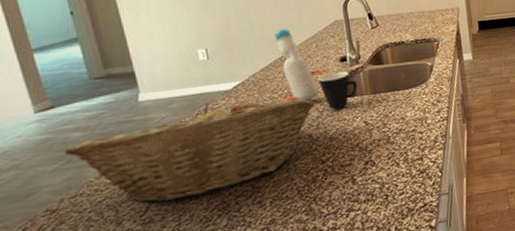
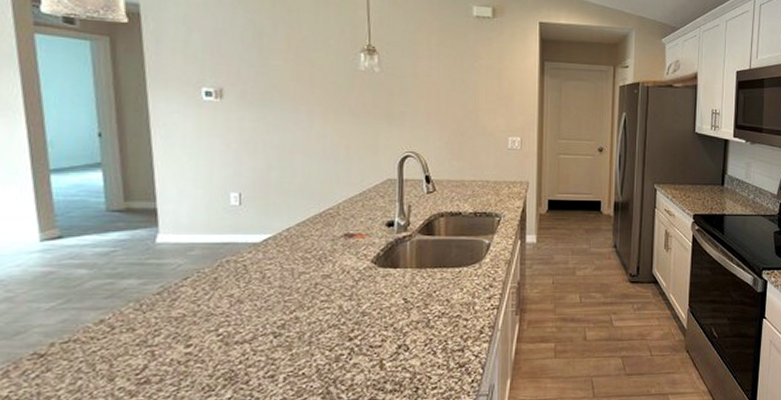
fruit basket: present [65,96,315,203] -> none [66,254,351,362]
bottle: present [274,28,320,102] -> none [318,181,358,266]
mug: present [318,71,358,109] -> none [359,237,402,280]

